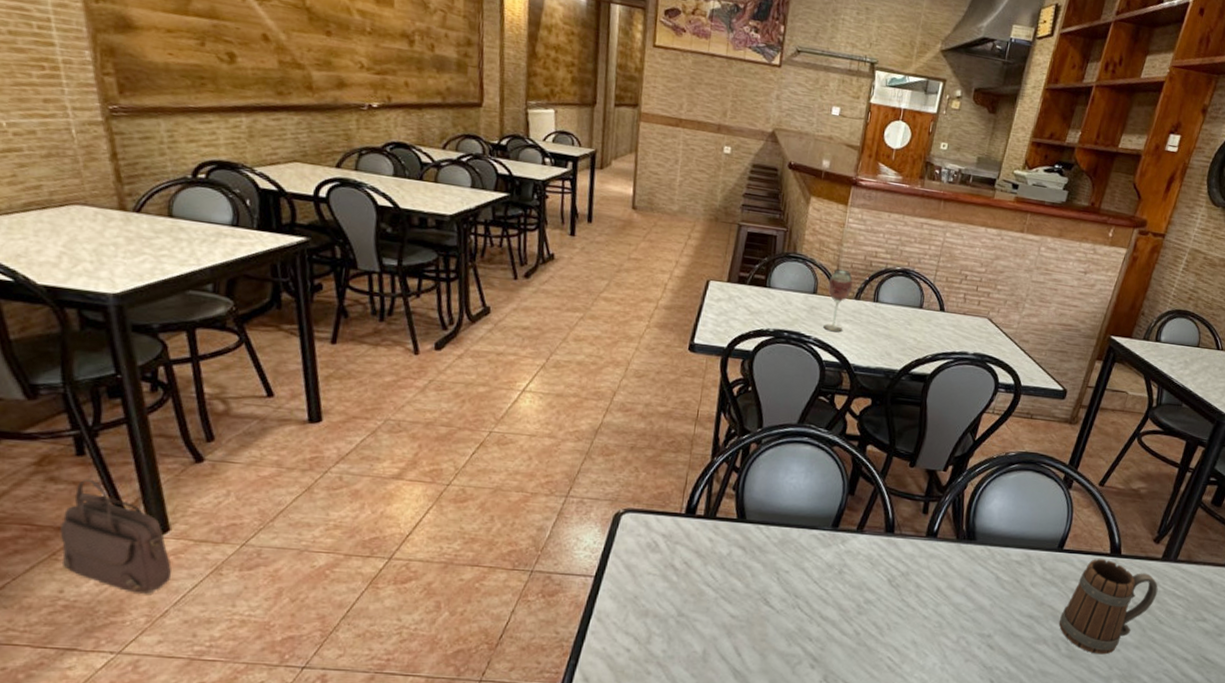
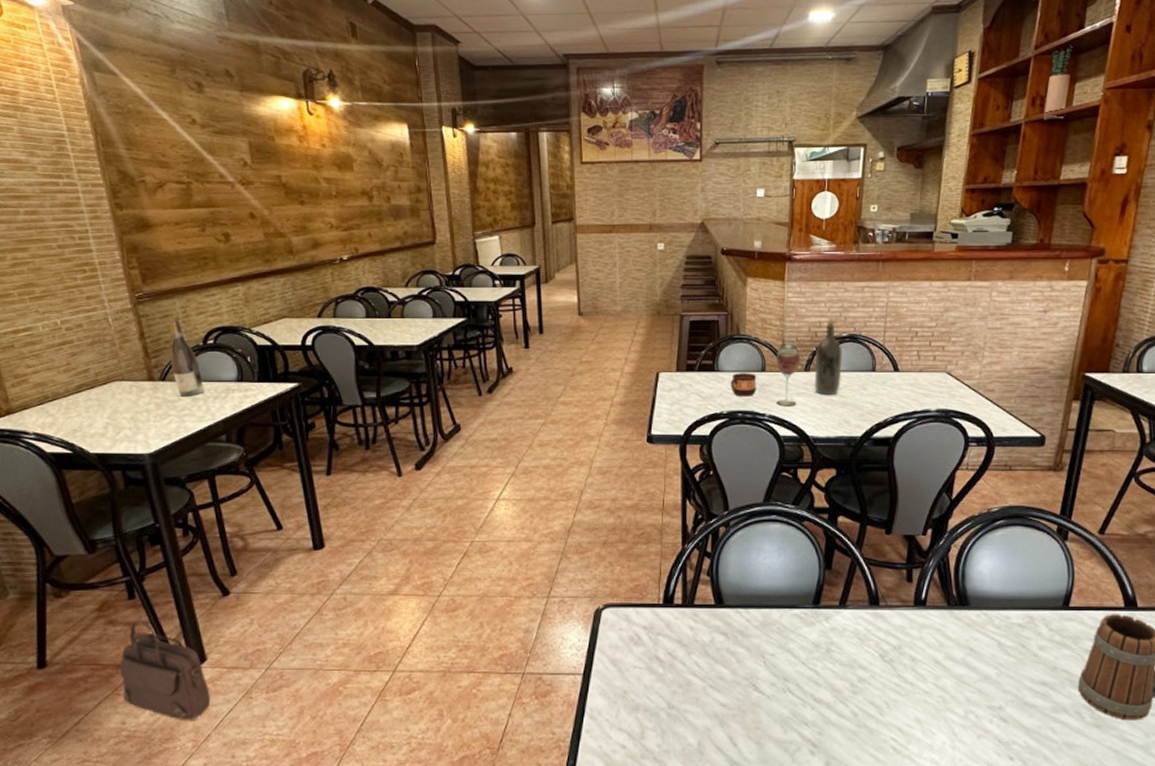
wine bottle: none [148,141,190,235] -> present [169,318,205,396]
cup: none [780,291,808,317] -> present [730,373,757,397]
wine bottle: none [861,251,894,327] -> present [813,320,843,396]
vase: none [1113,16,1151,90] -> present [1043,45,1073,122]

